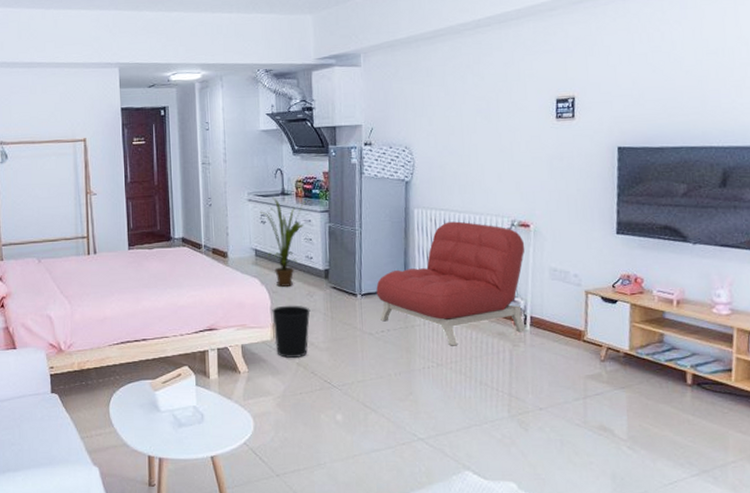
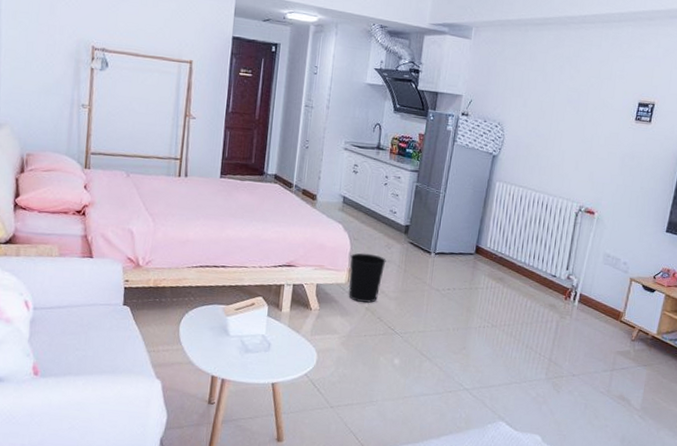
house plant: present [259,197,306,287] -> none [353,149,399,236]
armchair: present [376,221,526,346] -> none [449,198,587,311]

